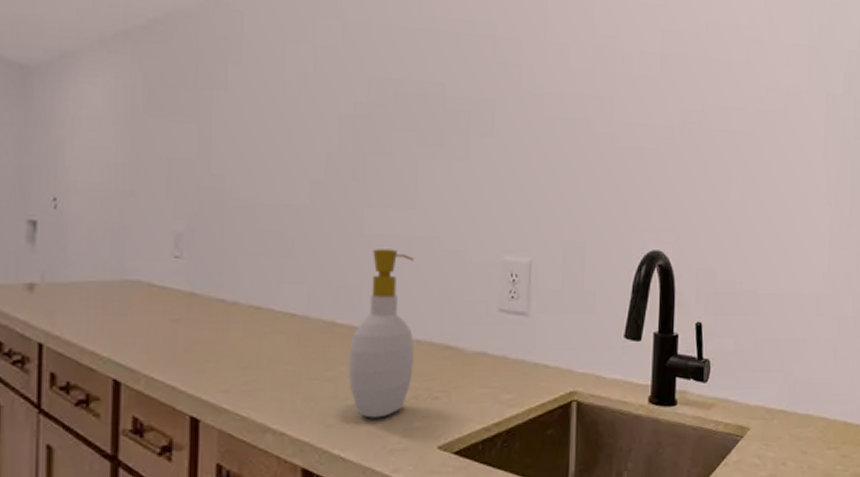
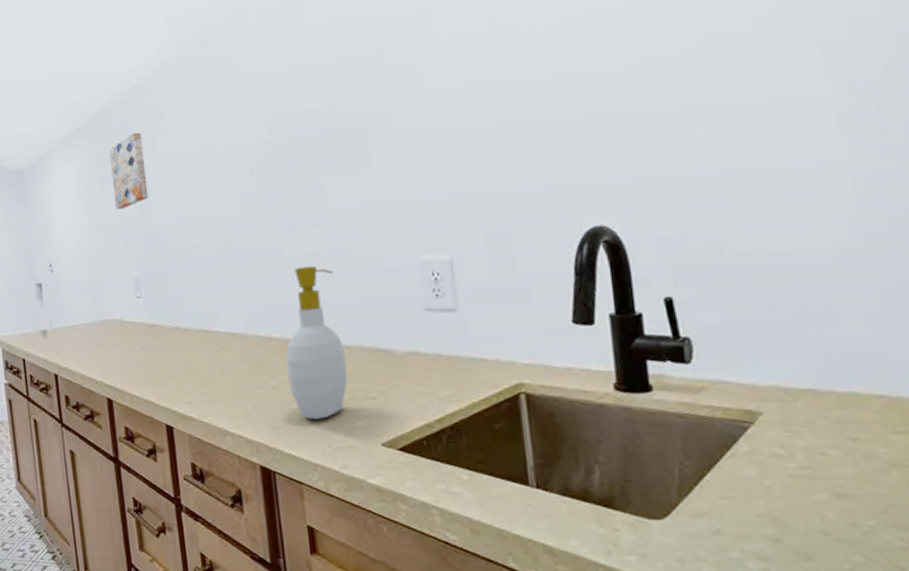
wall art: none [163,55,212,146] -> present [109,132,149,210]

